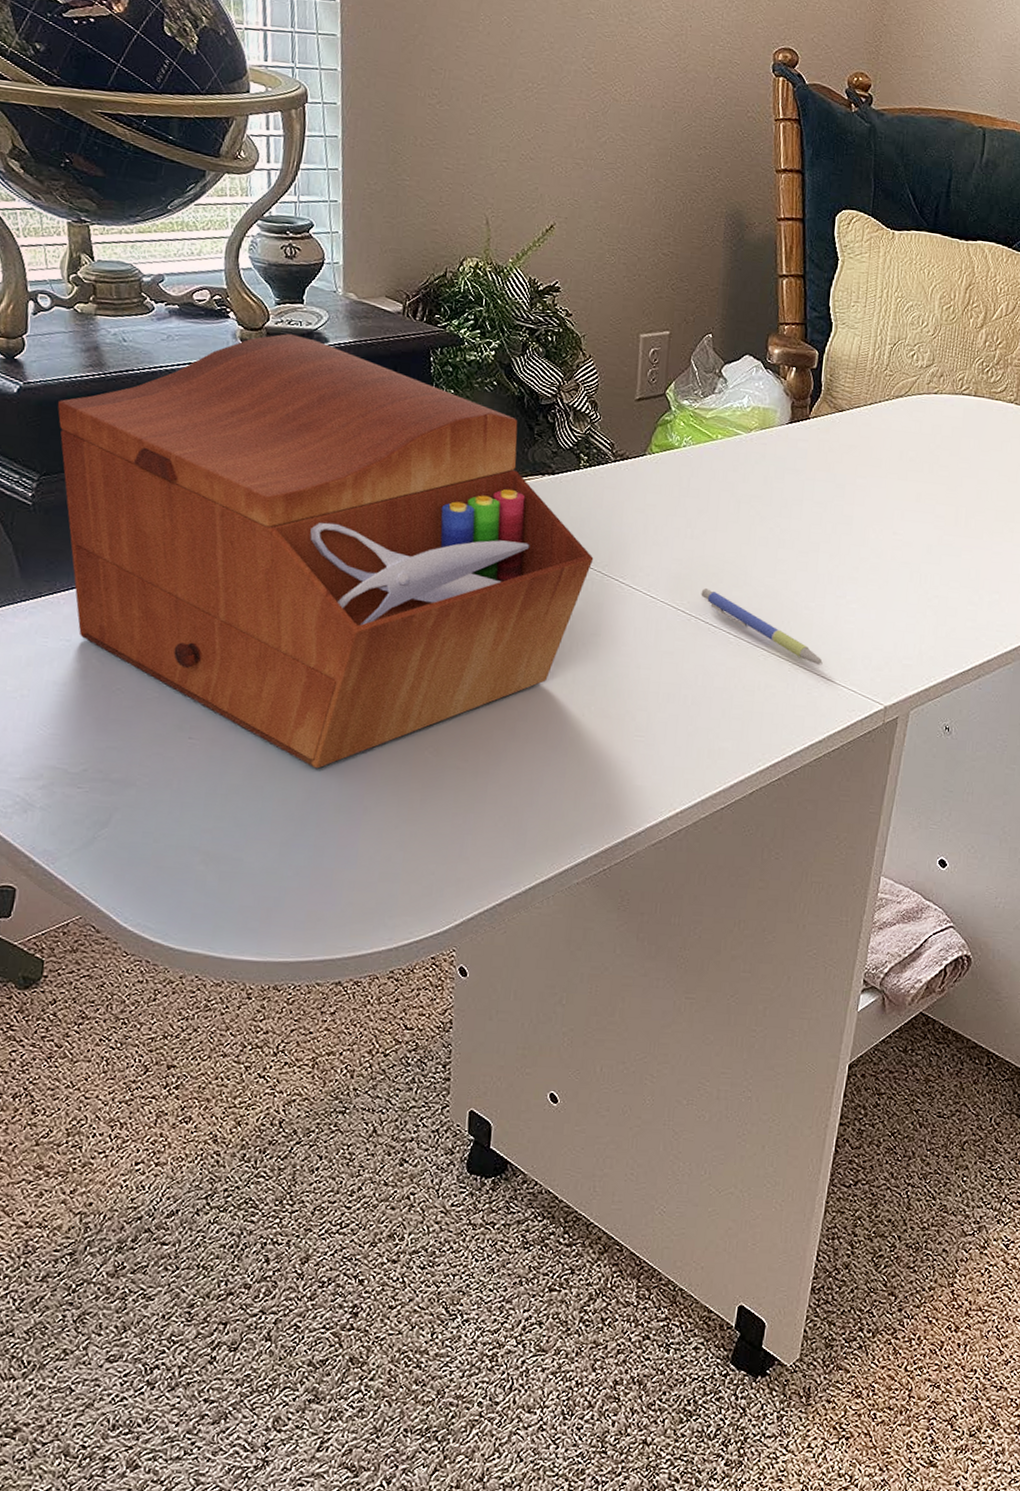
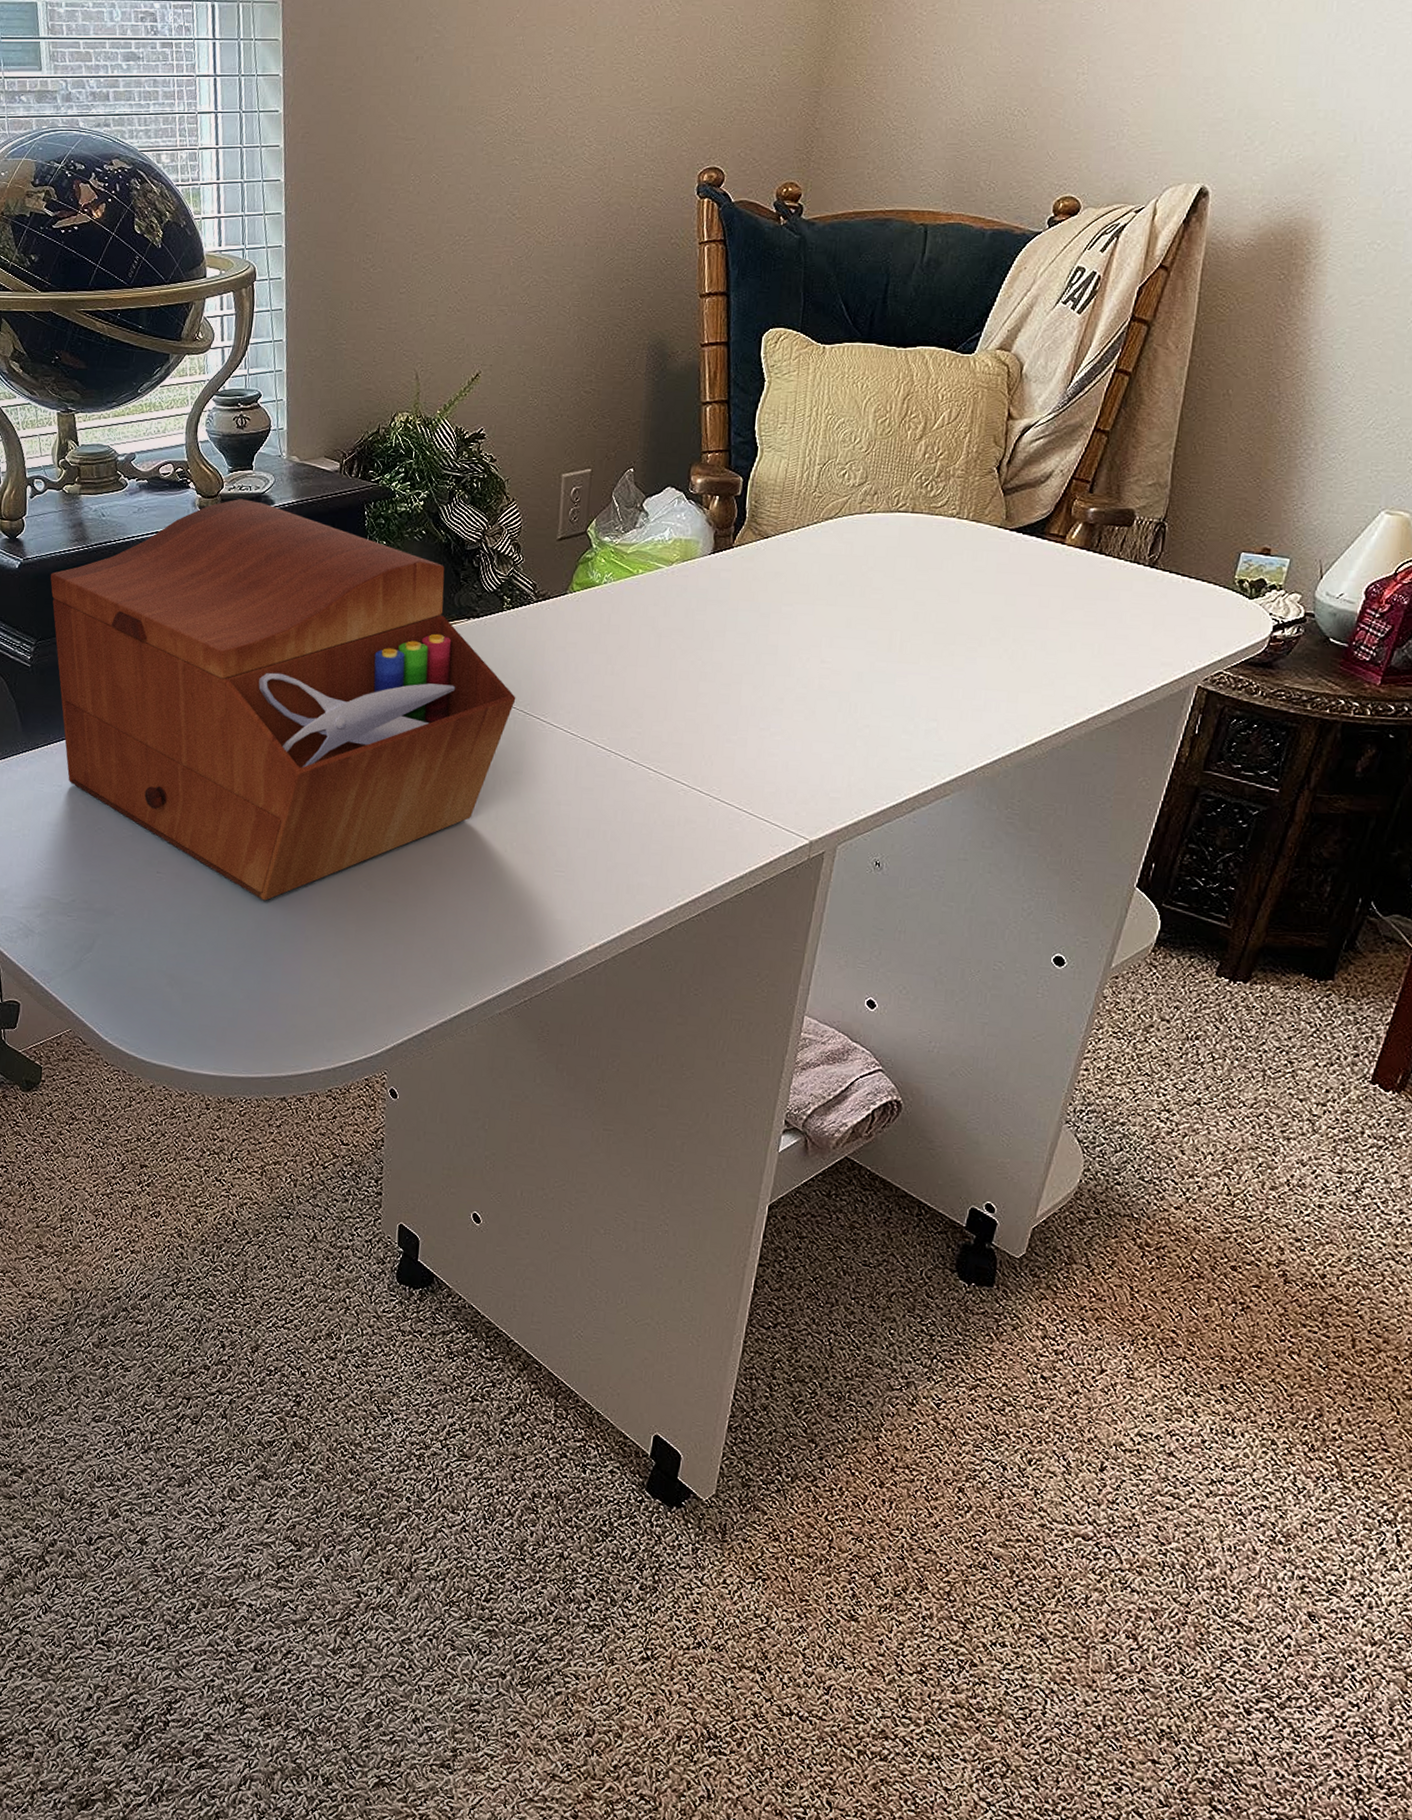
pen: present [701,588,823,664] -> none [620,724,745,799]

